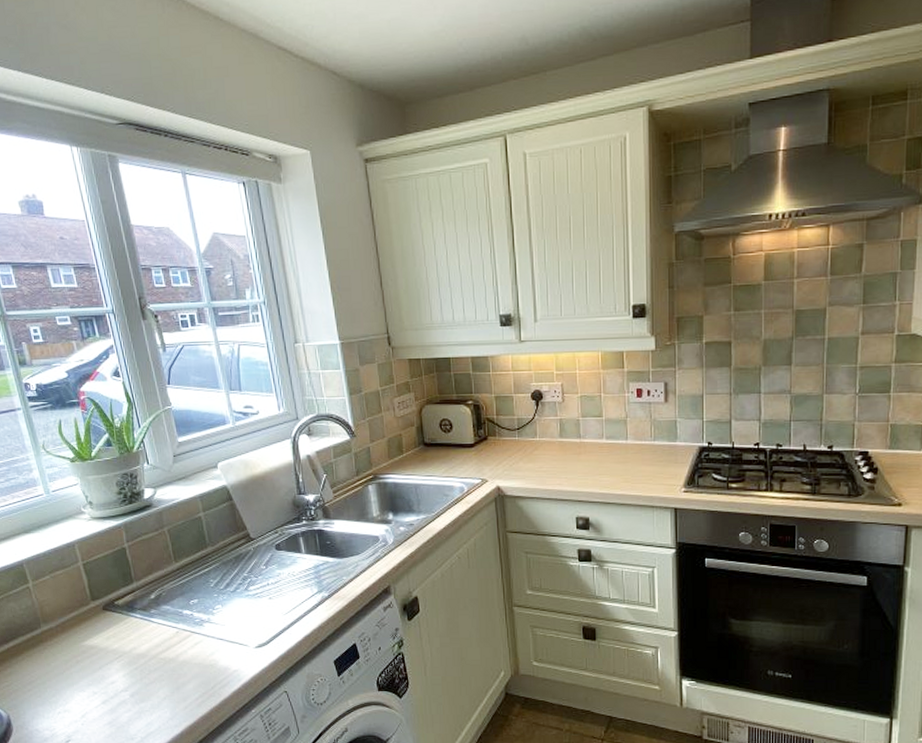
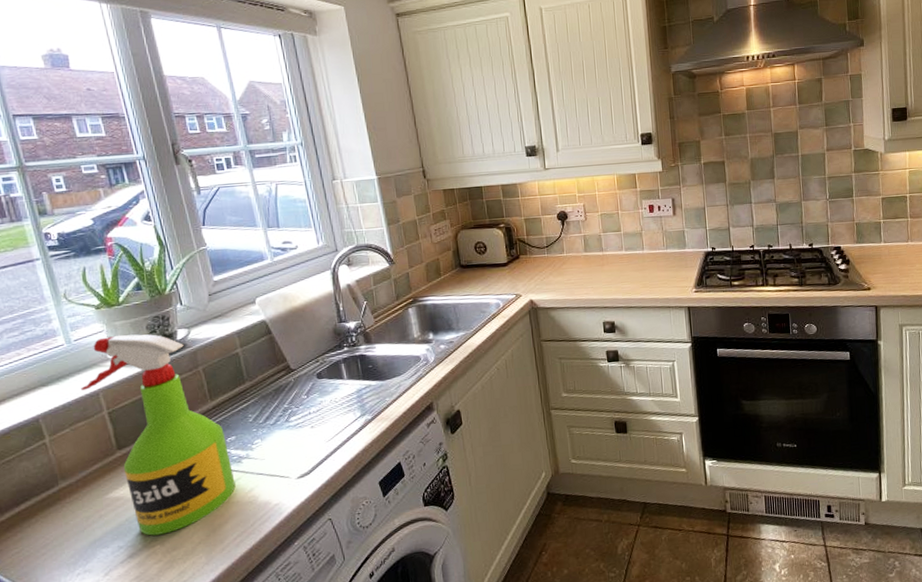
spray bottle: none [59,489,198,686] -> present [81,334,236,536]

